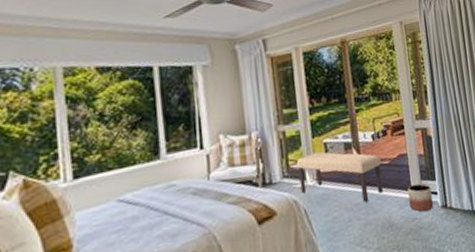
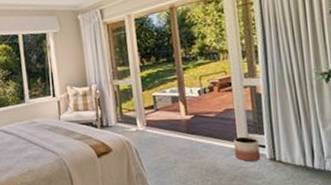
bench: present [296,152,383,203] -> none [128,103,208,148]

